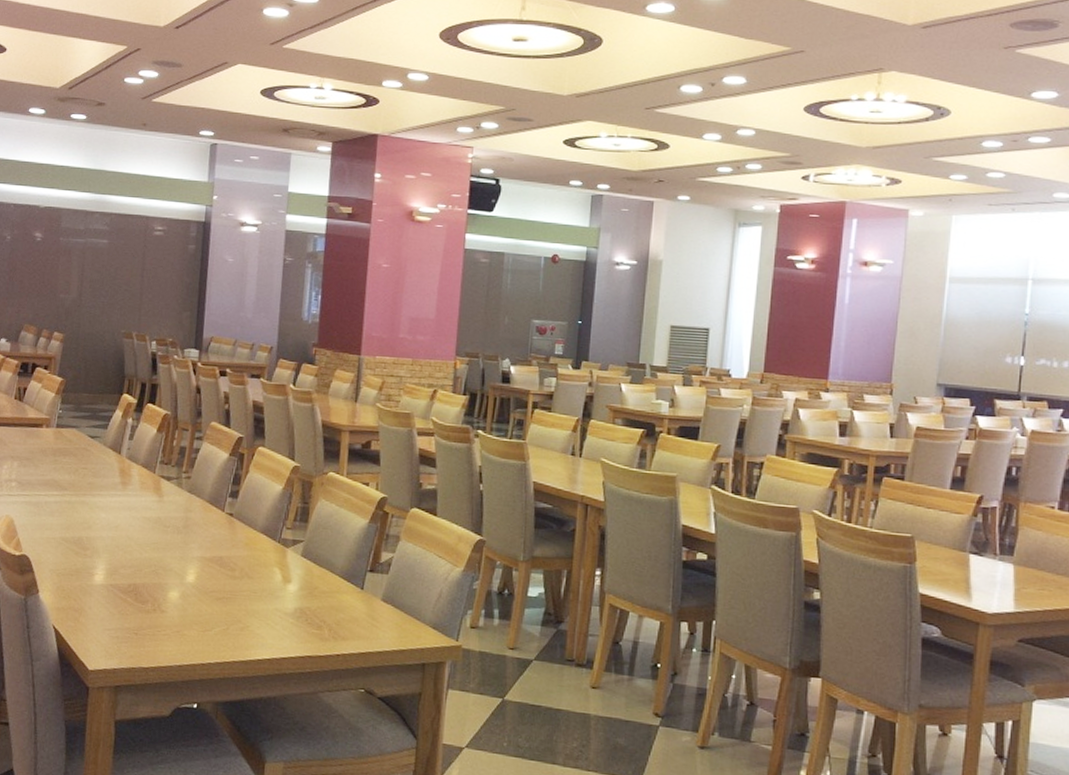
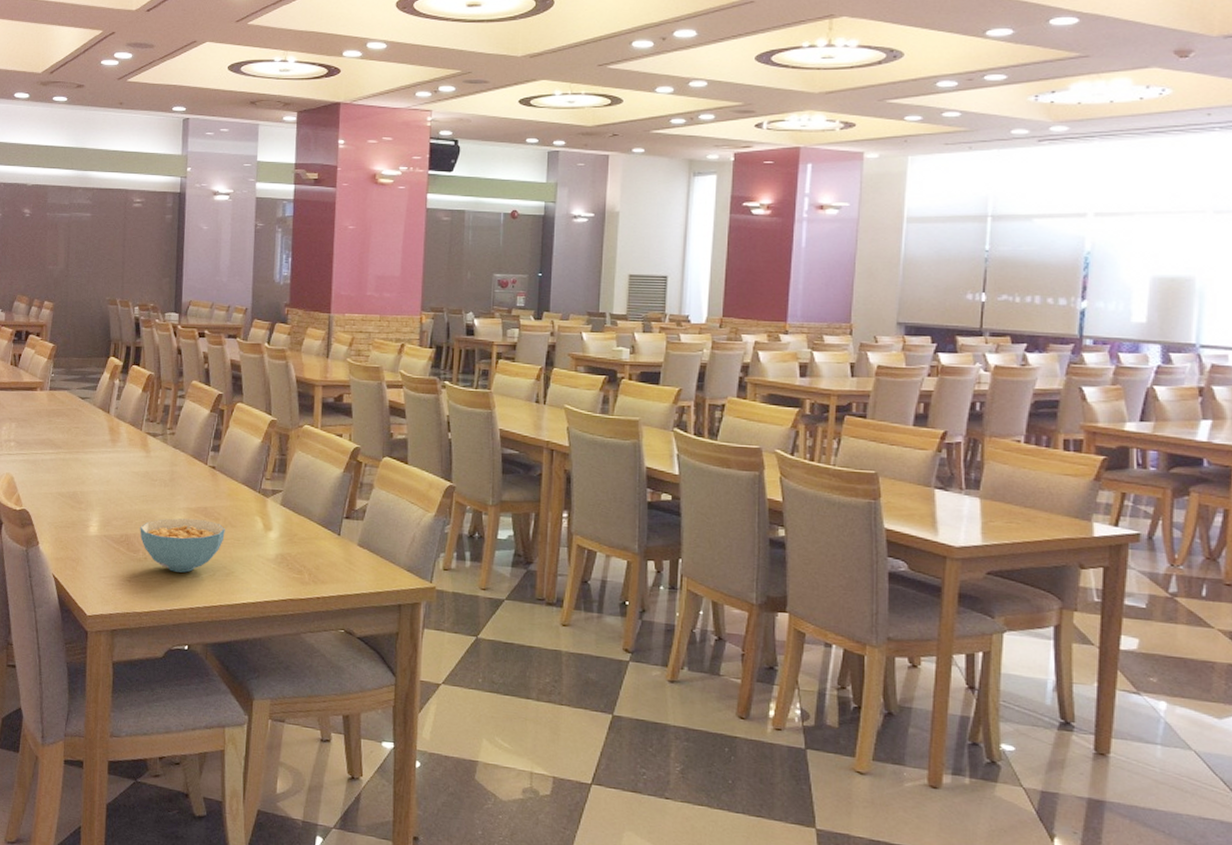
cereal bowl: none [149,567,241,626] -> present [140,518,225,573]

